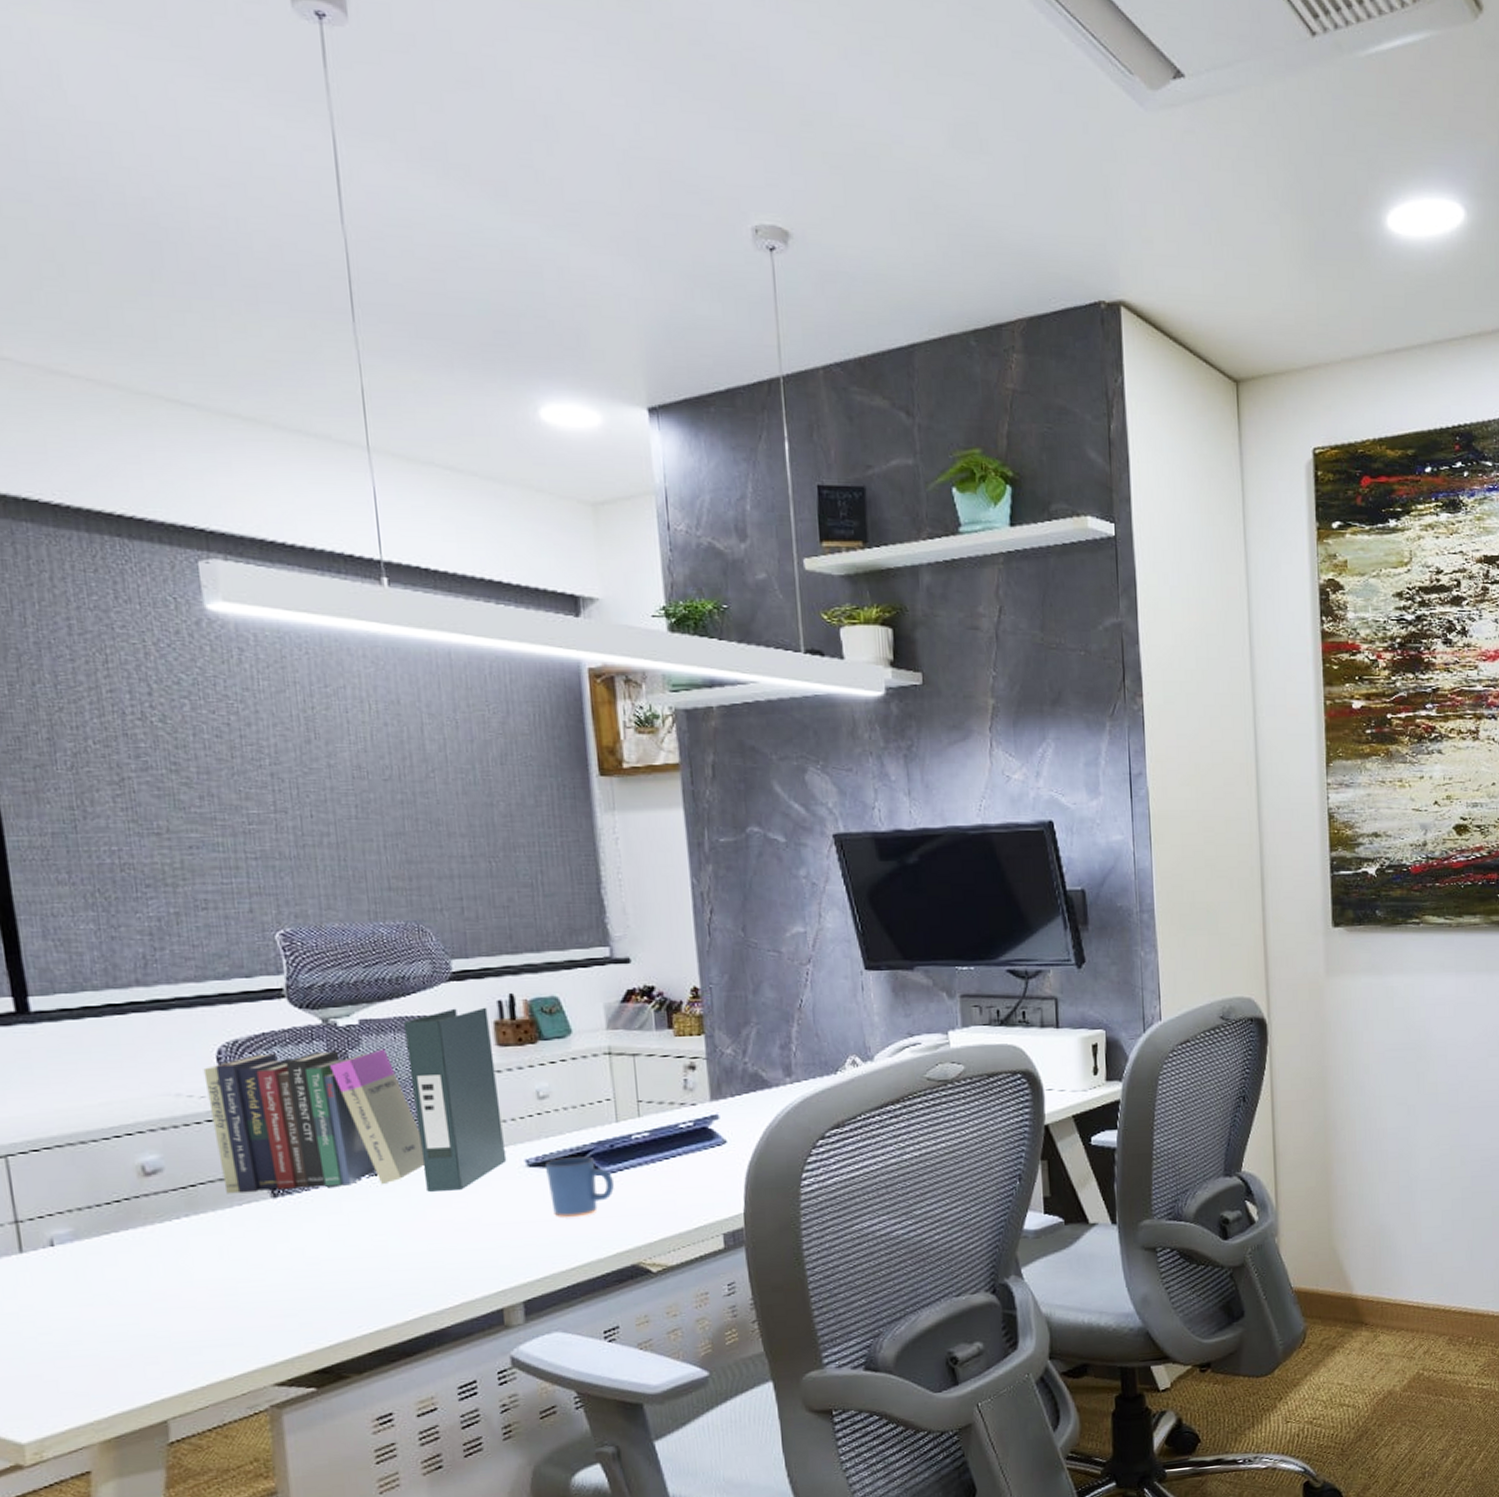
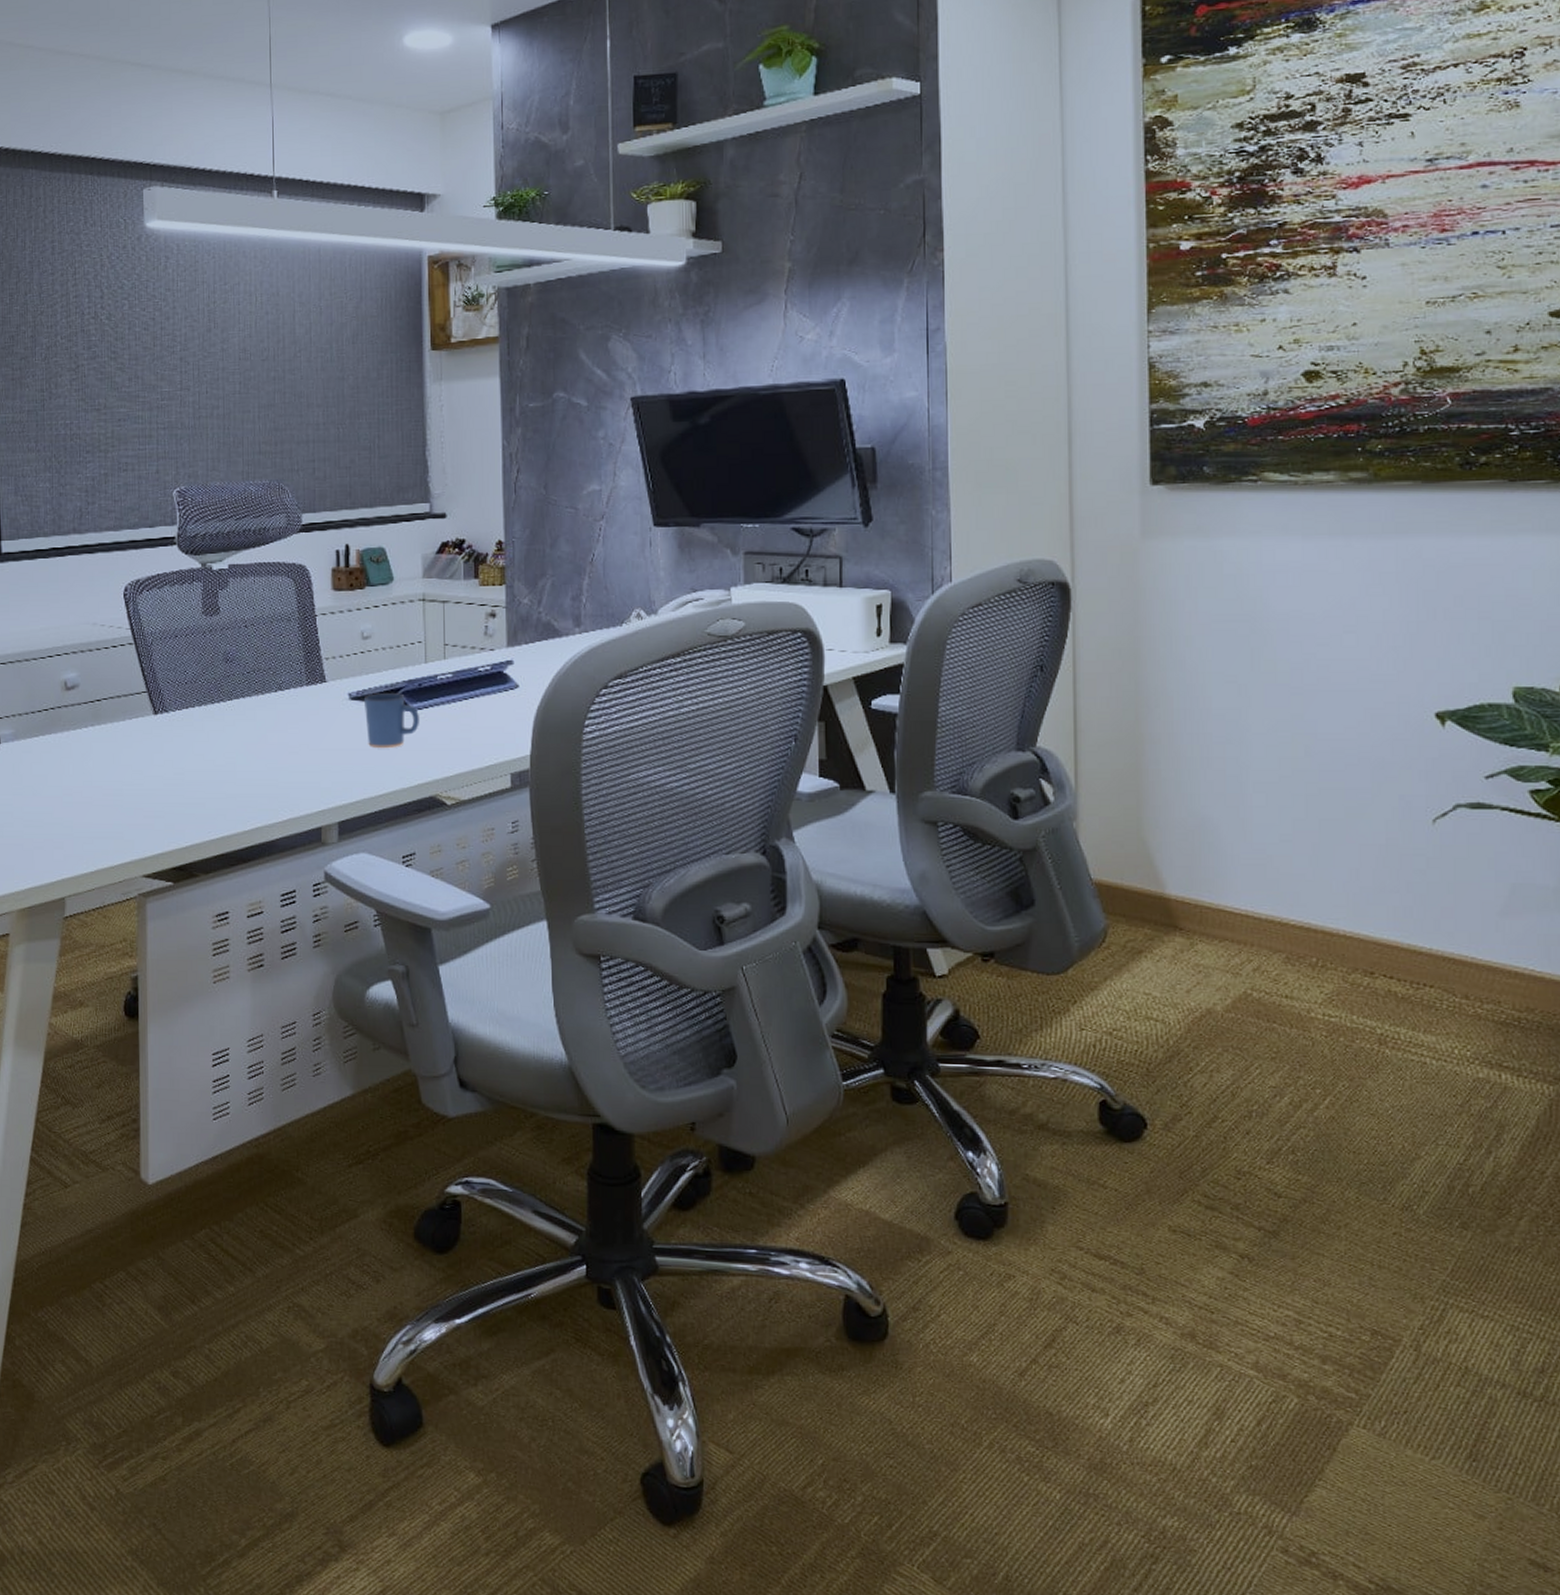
books: present [203,1049,425,1194] -> none [113,590,269,709]
binder: present [403,1007,507,1192] -> none [261,555,334,717]

